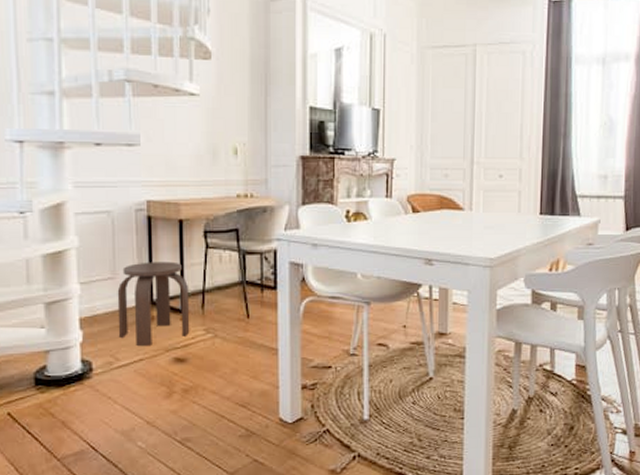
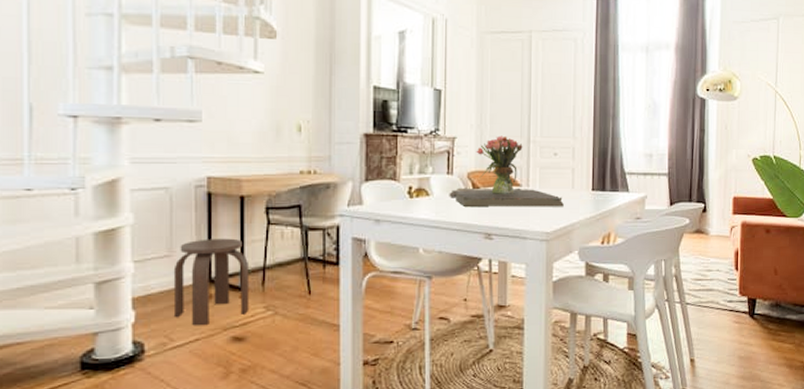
flower arrangement: none [388,157,509,232] -> present [449,135,564,208]

